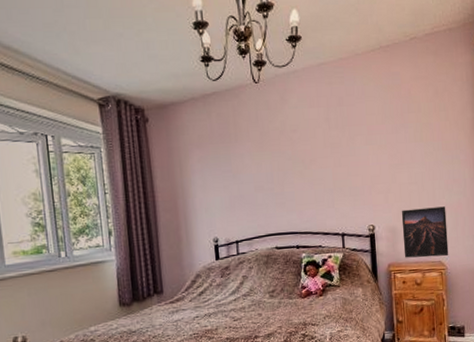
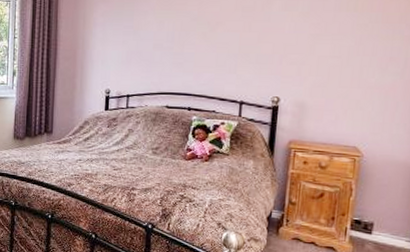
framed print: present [401,206,449,258] -> none [310,85,374,143]

